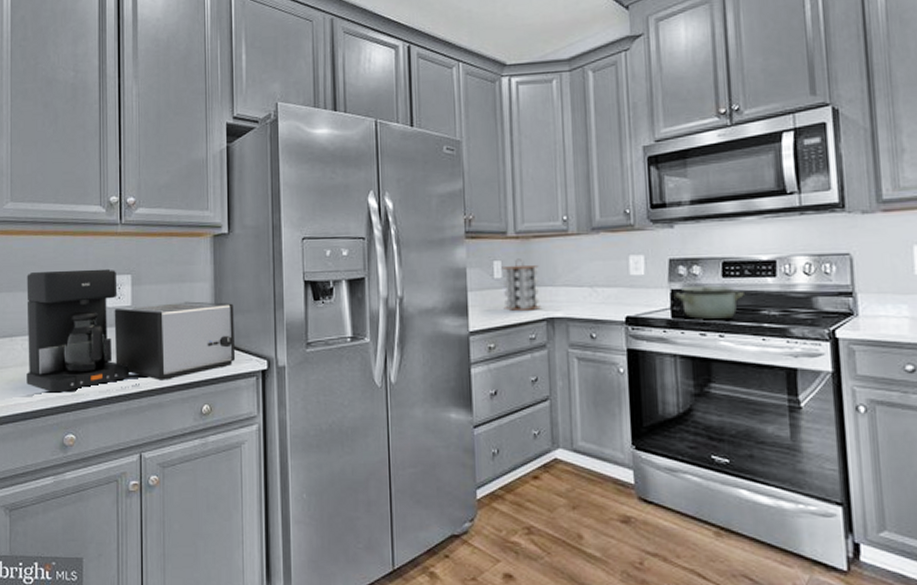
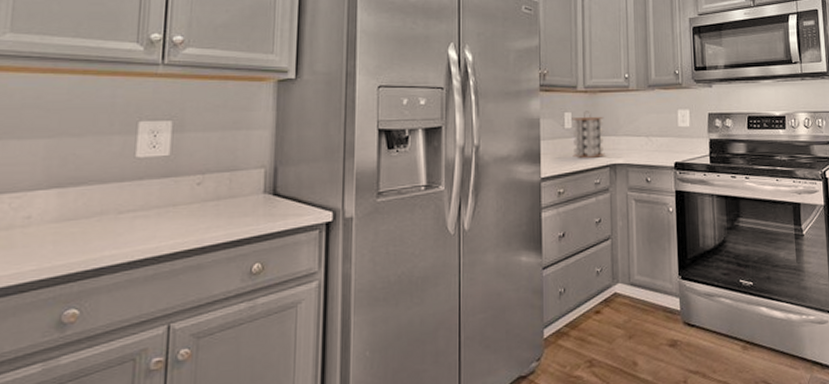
coffee maker: present [26,268,129,393] -> none [12,113,161,261]
toaster: present [114,301,236,381] -> none [143,150,297,239]
saucepan: present [673,285,744,321] -> none [711,135,763,165]

